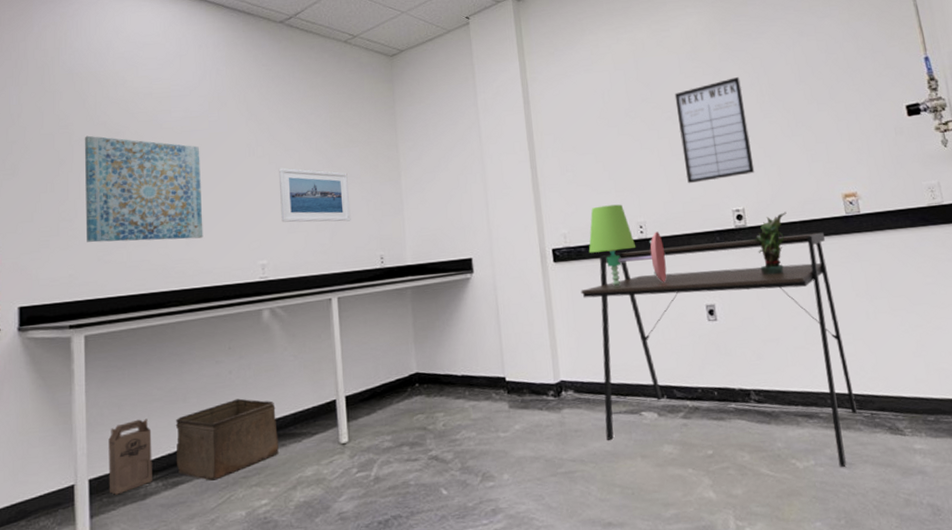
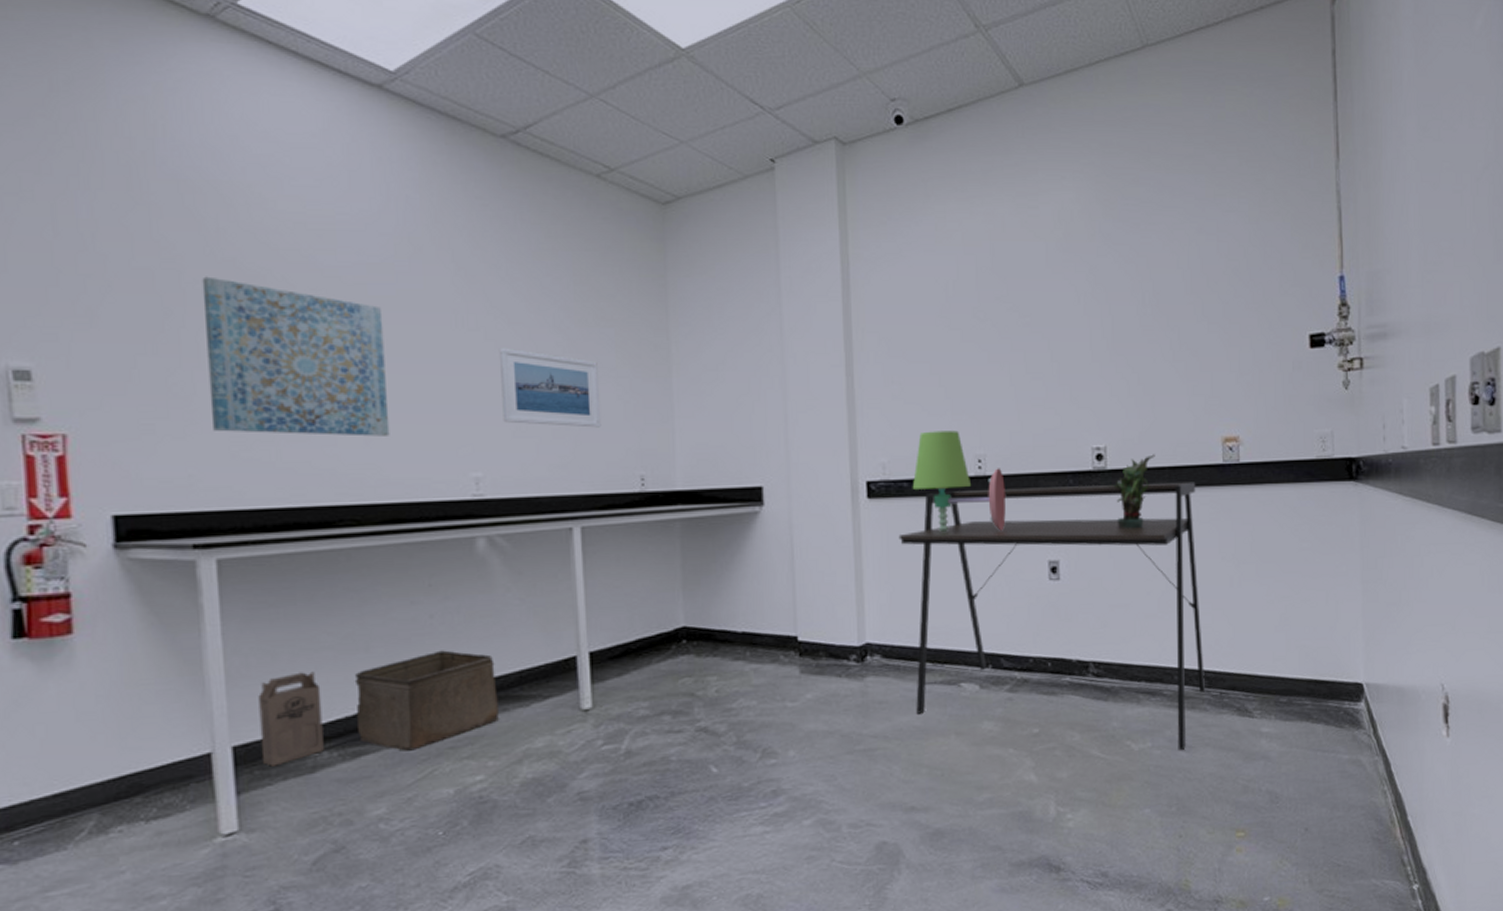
writing board: present [674,77,755,184] -> none [1036,279,1124,411]

